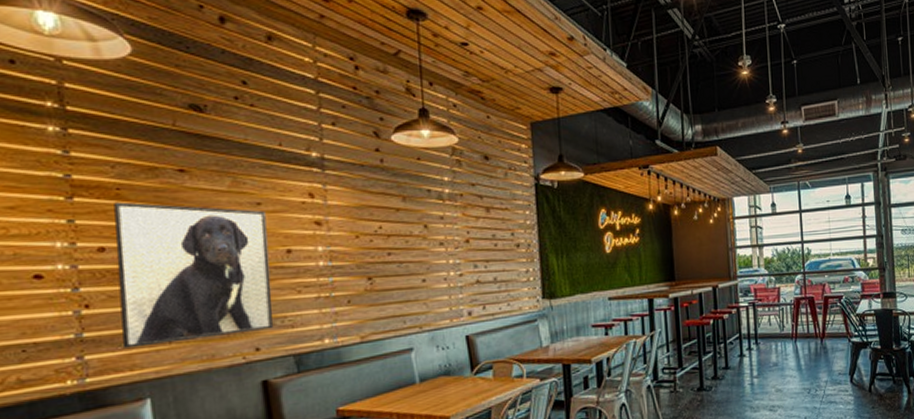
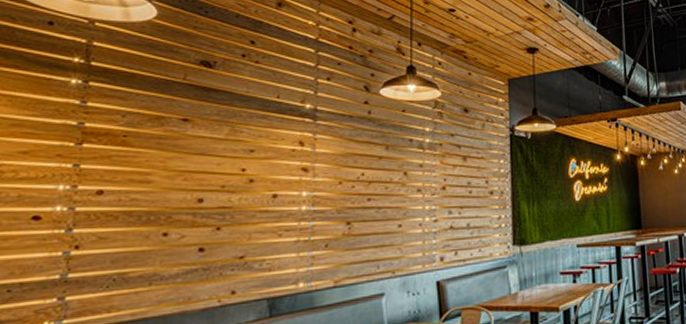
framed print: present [114,202,274,348] -> none [103,148,257,290]

